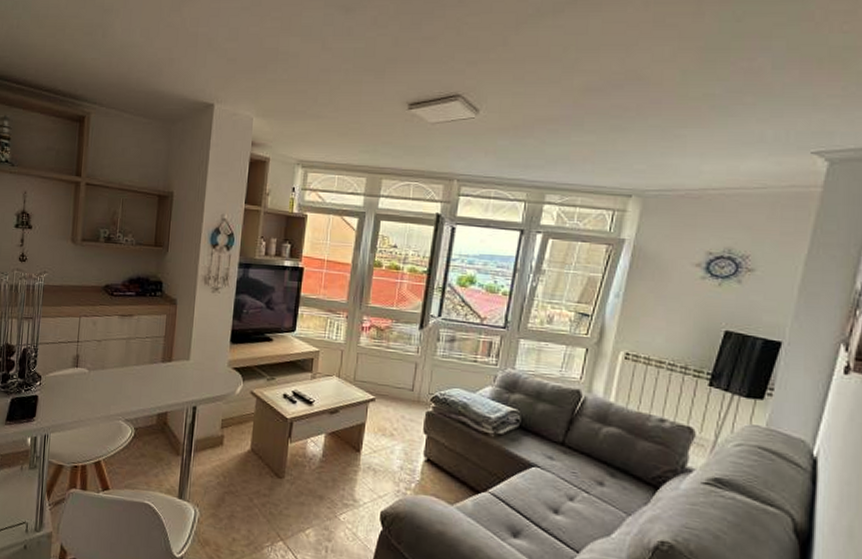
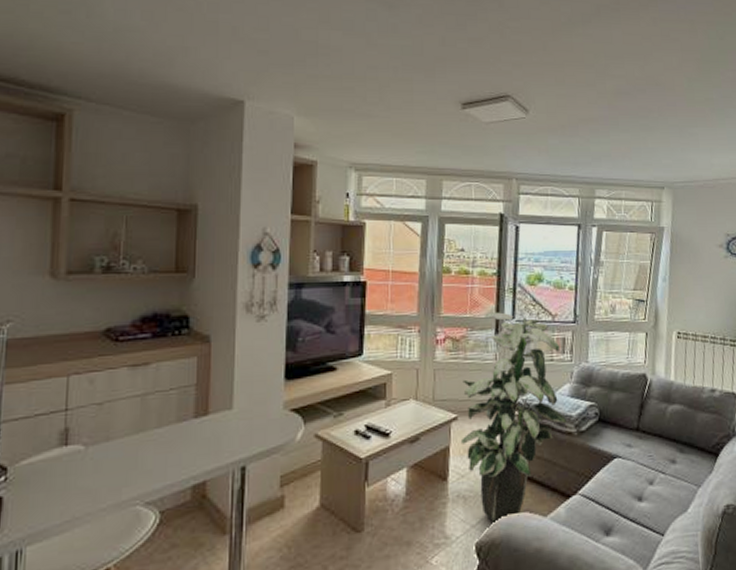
indoor plant: none [375,308,486,500] -> present [460,312,566,524]

